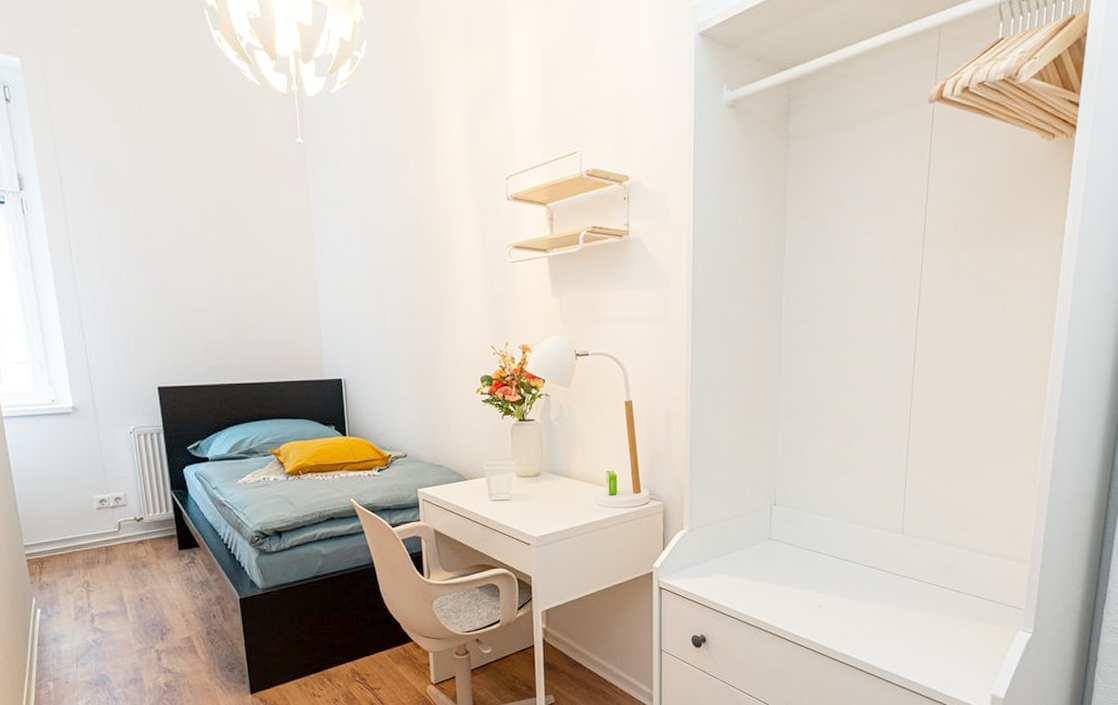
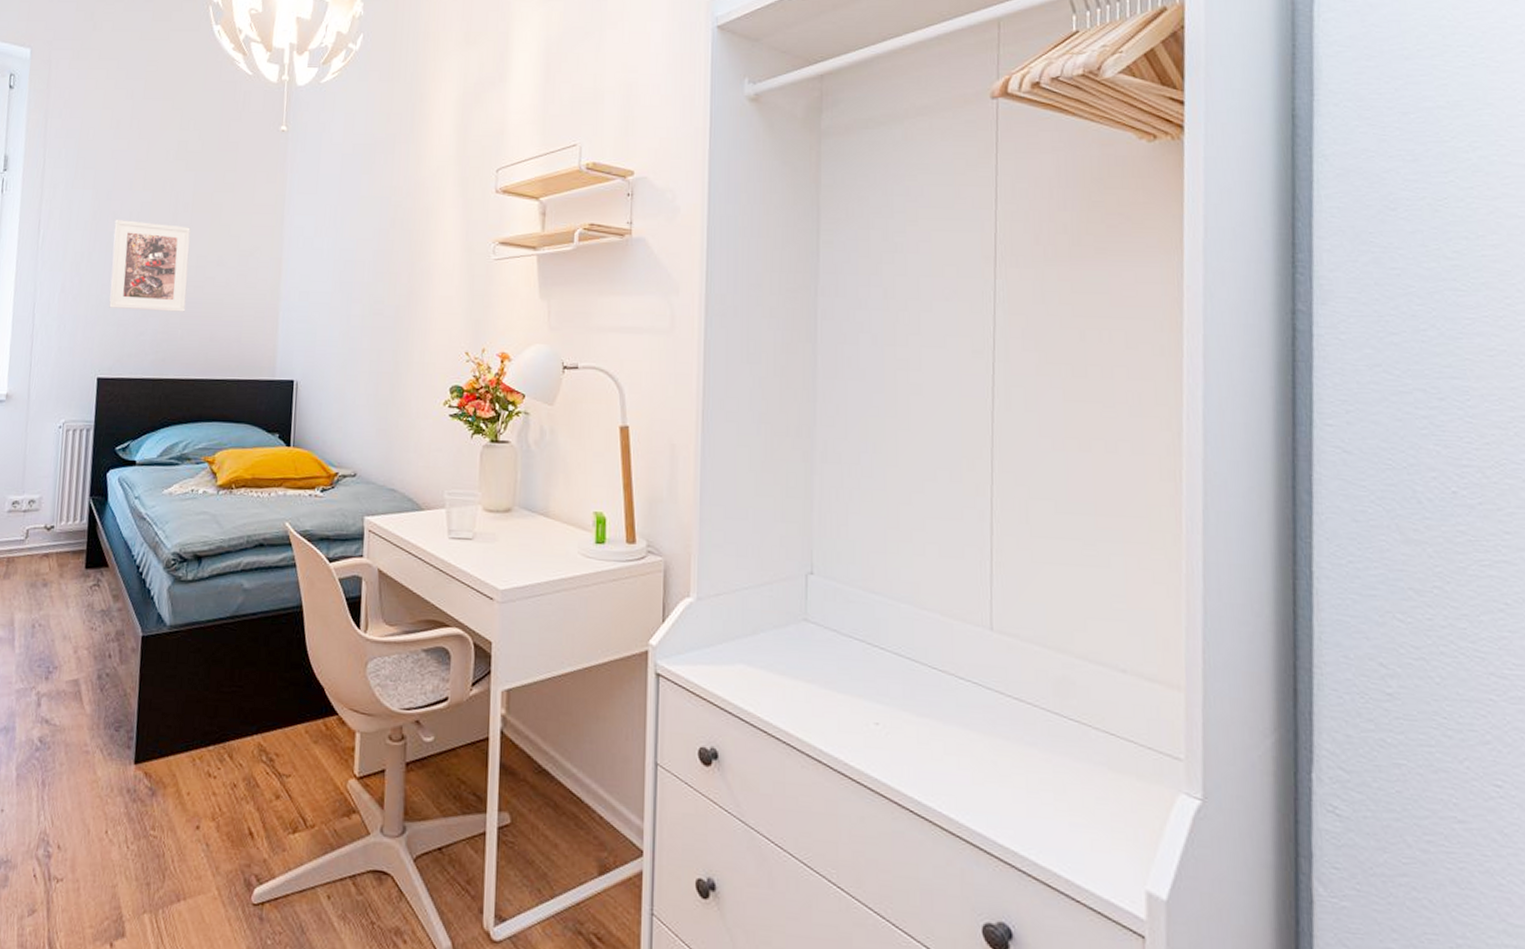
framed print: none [146,236,232,323] -> present [109,219,191,312]

